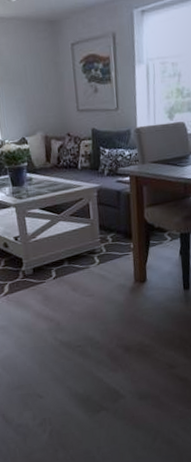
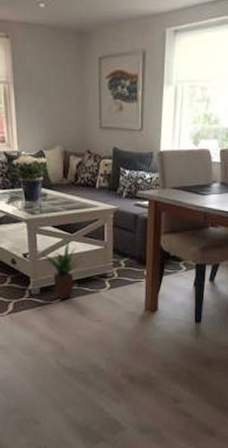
potted plant: none [32,222,72,278] -> present [42,241,84,300]

